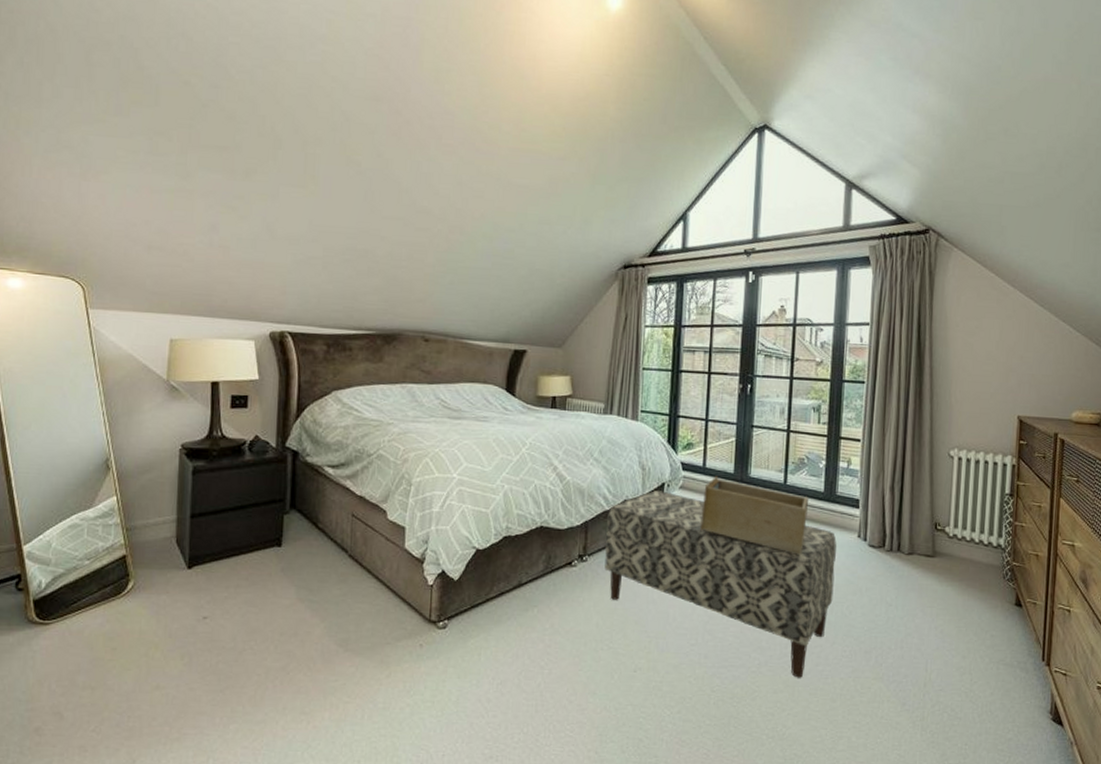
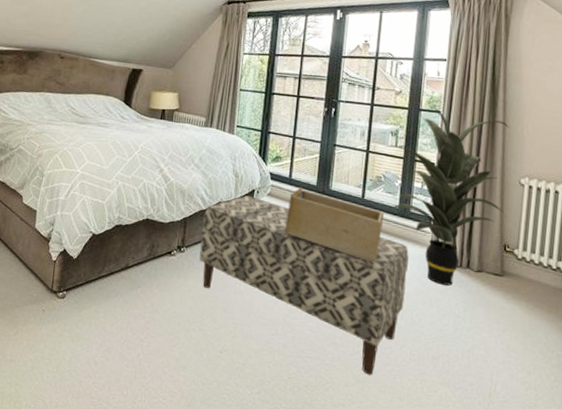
indoor plant: none [806,375,936,572] -> present [384,105,509,286]

